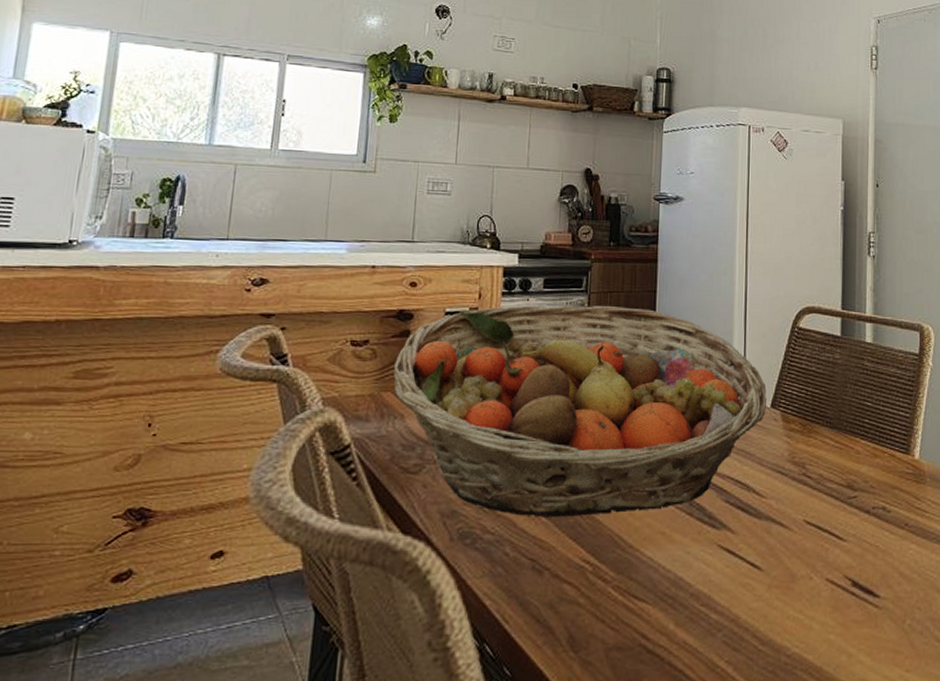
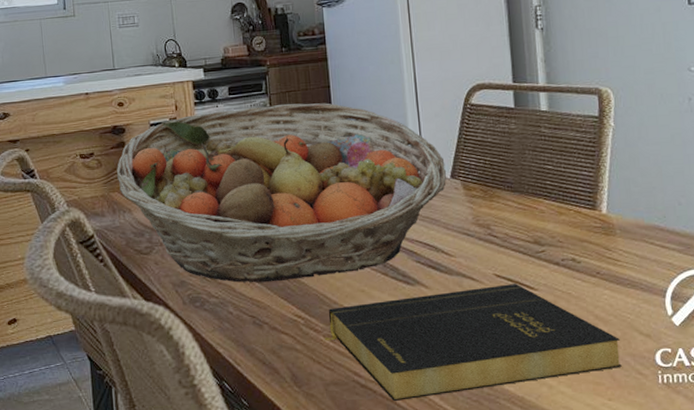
book: none [612,533,922,672] -> present [324,284,622,402]

